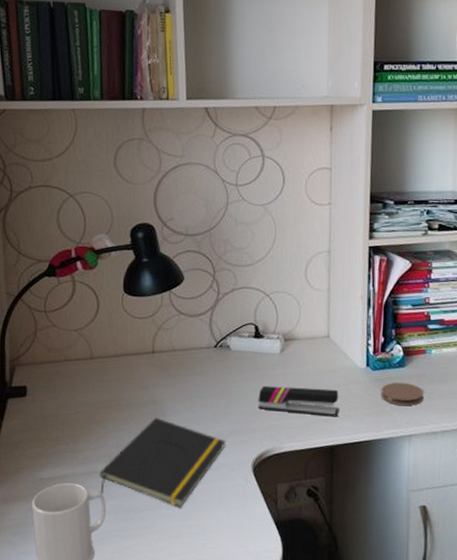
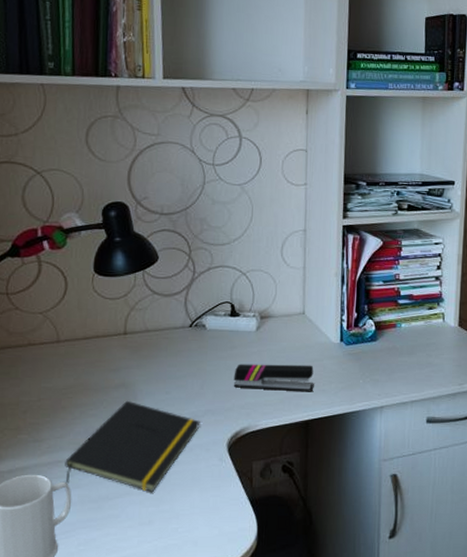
coaster: present [381,382,424,406] -> none [354,356,395,379]

